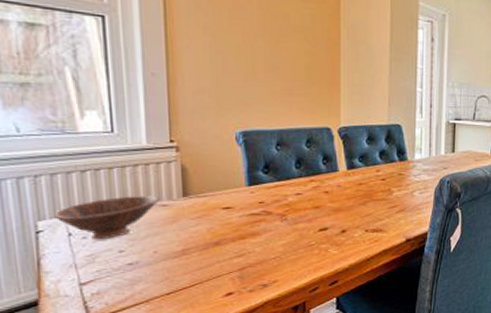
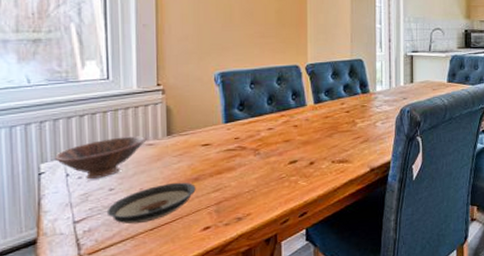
saucer: none [116,246,217,288] -> present [106,182,196,225]

